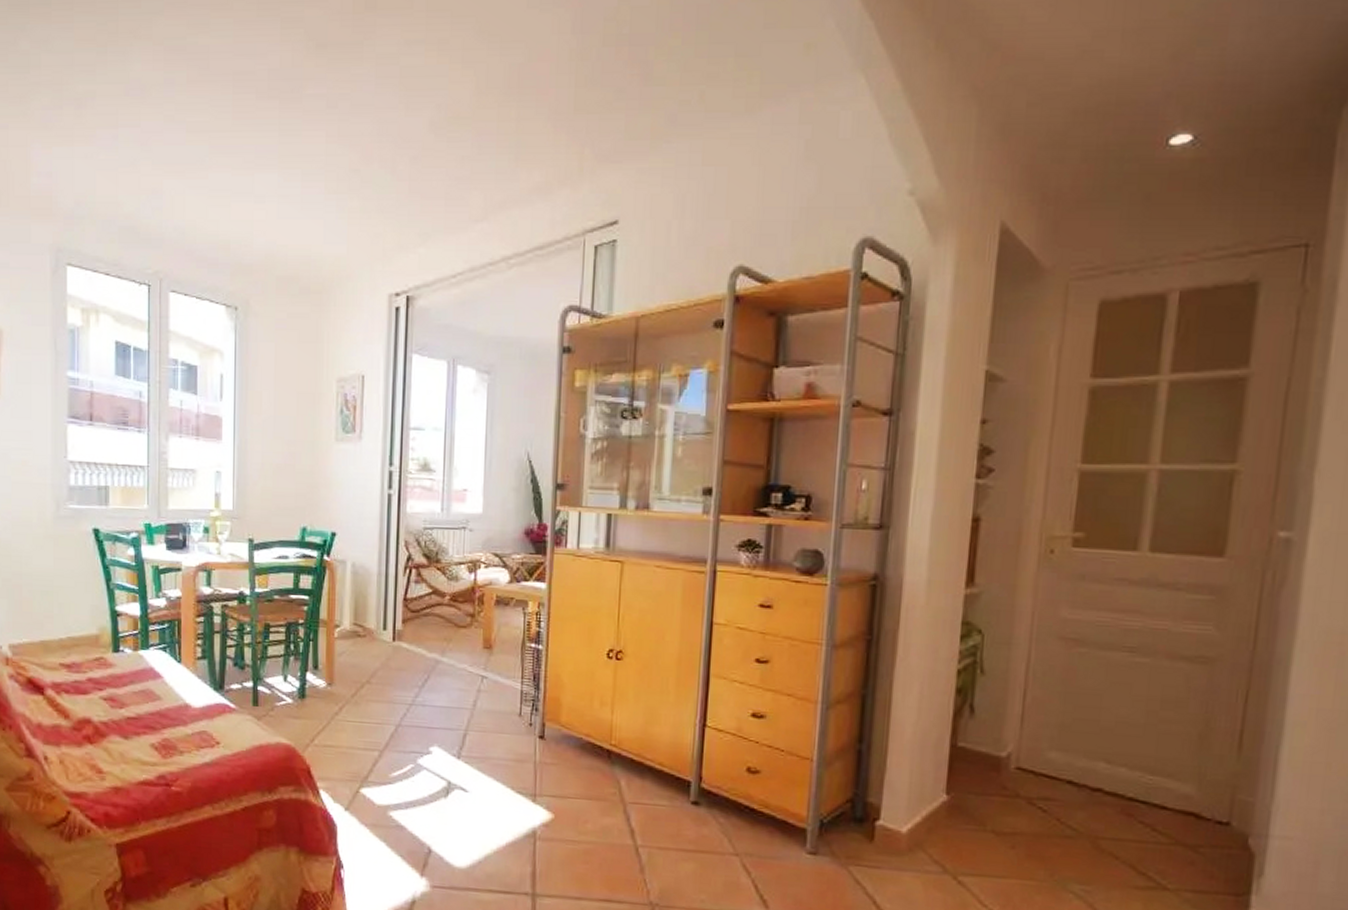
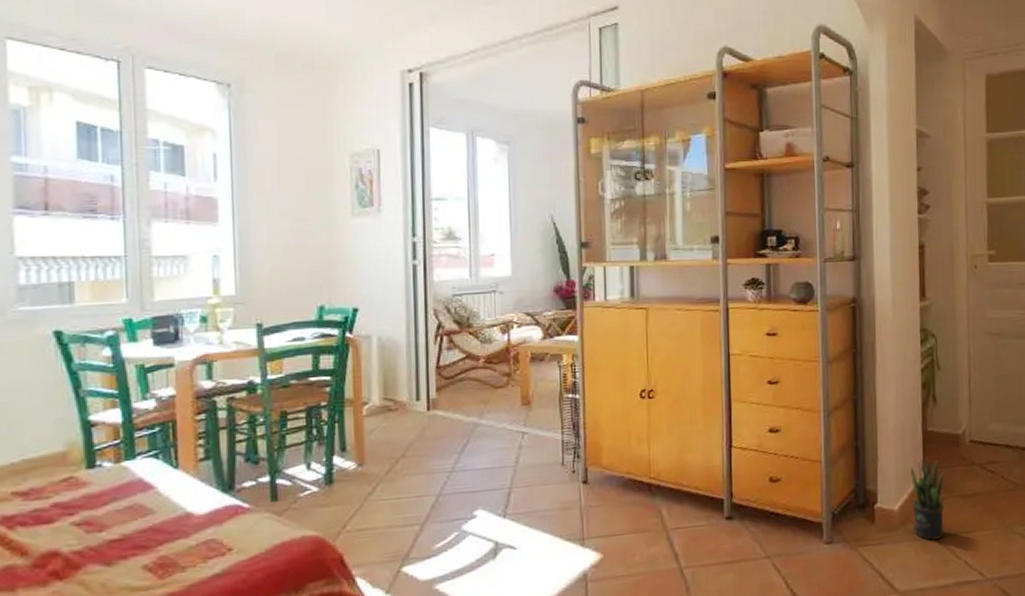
potted plant: none [925,777,974,878] -> present [911,457,946,540]

